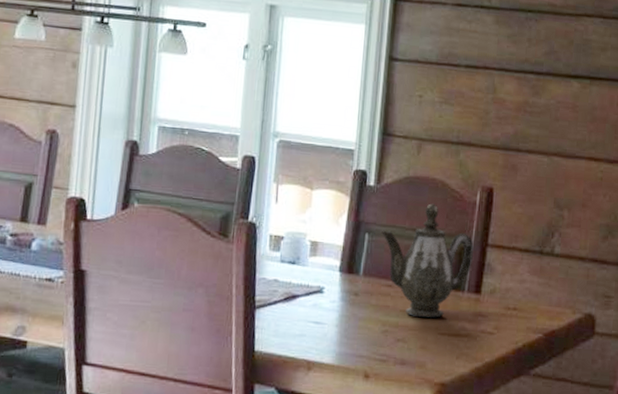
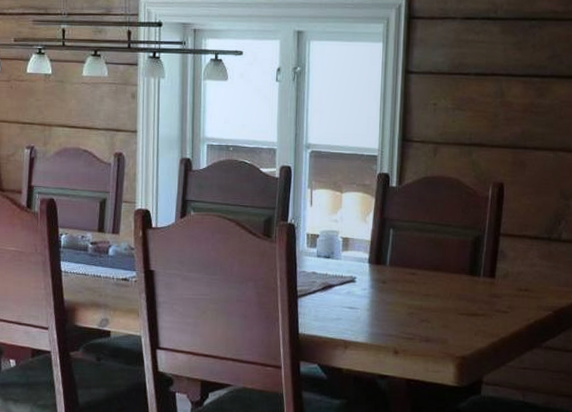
teapot: present [380,203,474,318] -> none [403,200,487,300]

